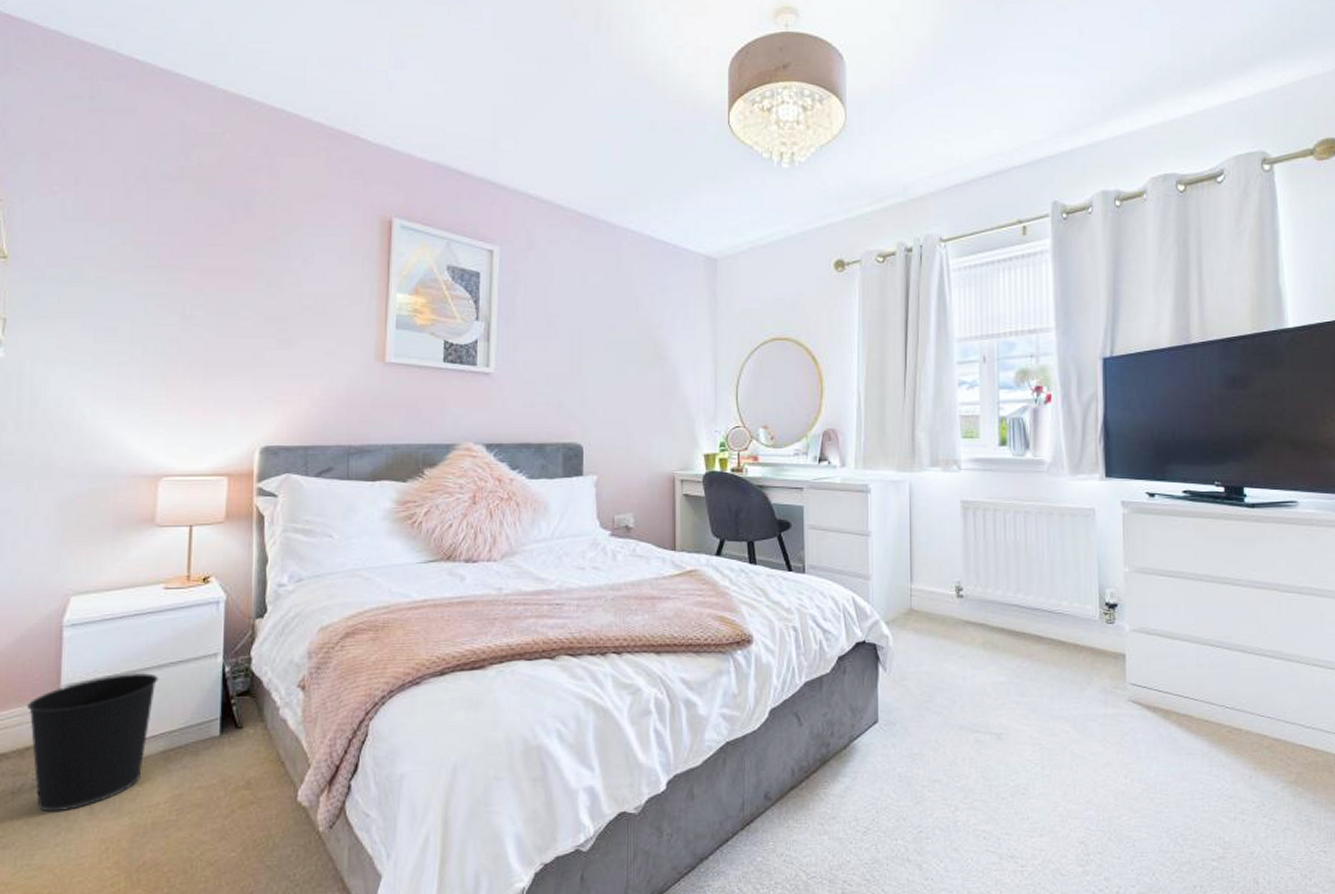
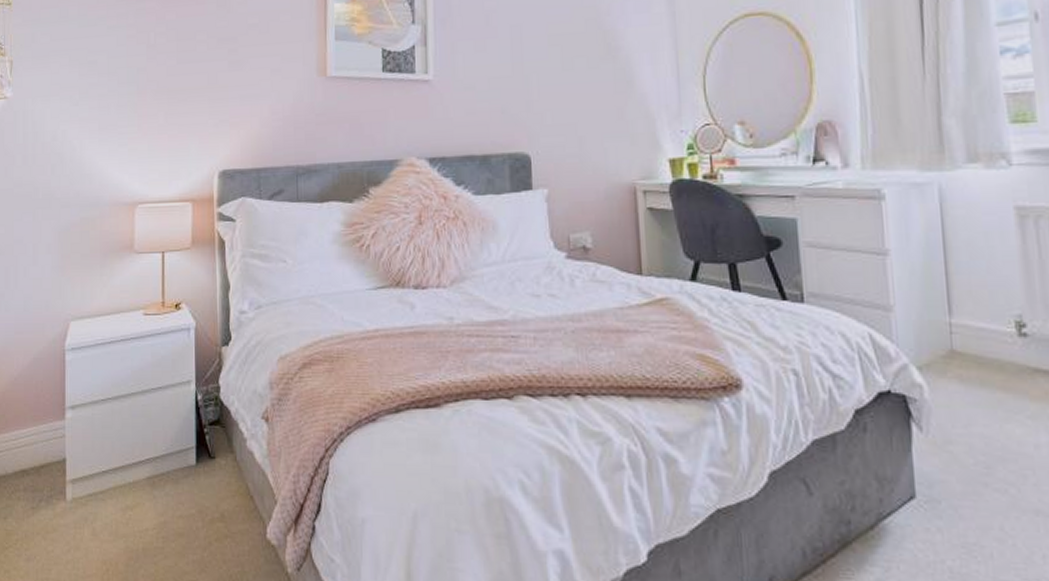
wastebasket: present [27,672,159,813] -> none [41,397,143,530]

